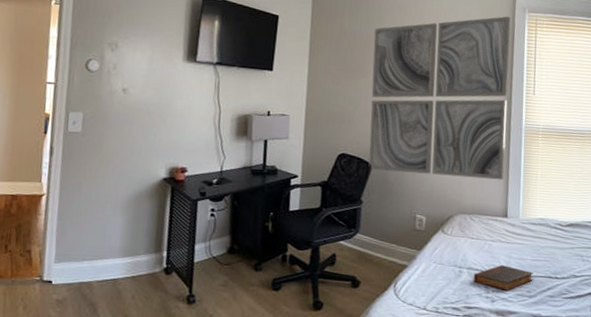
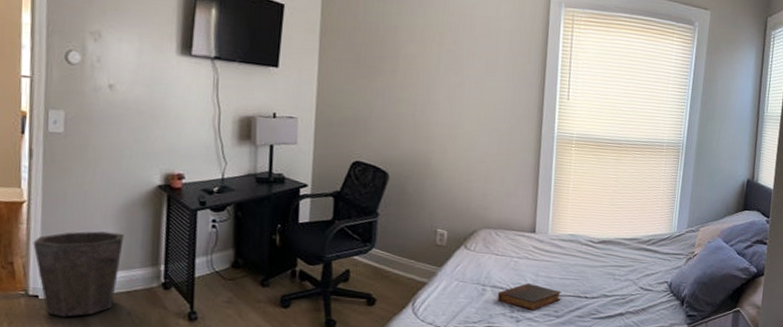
waste bin: none [49,221,131,301] -> present [33,231,124,317]
wall art: present [368,16,511,180] -> none [385,10,545,193]

